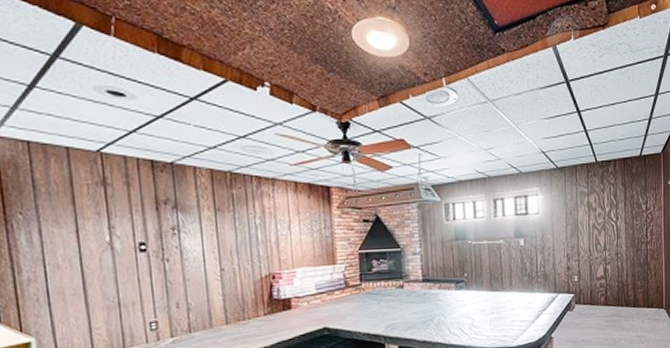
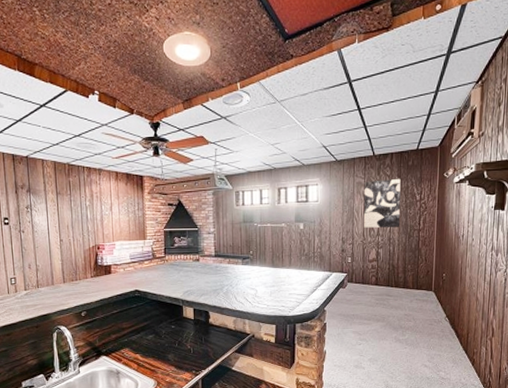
wall art: none [587,187,628,242] -> present [363,178,401,228]

